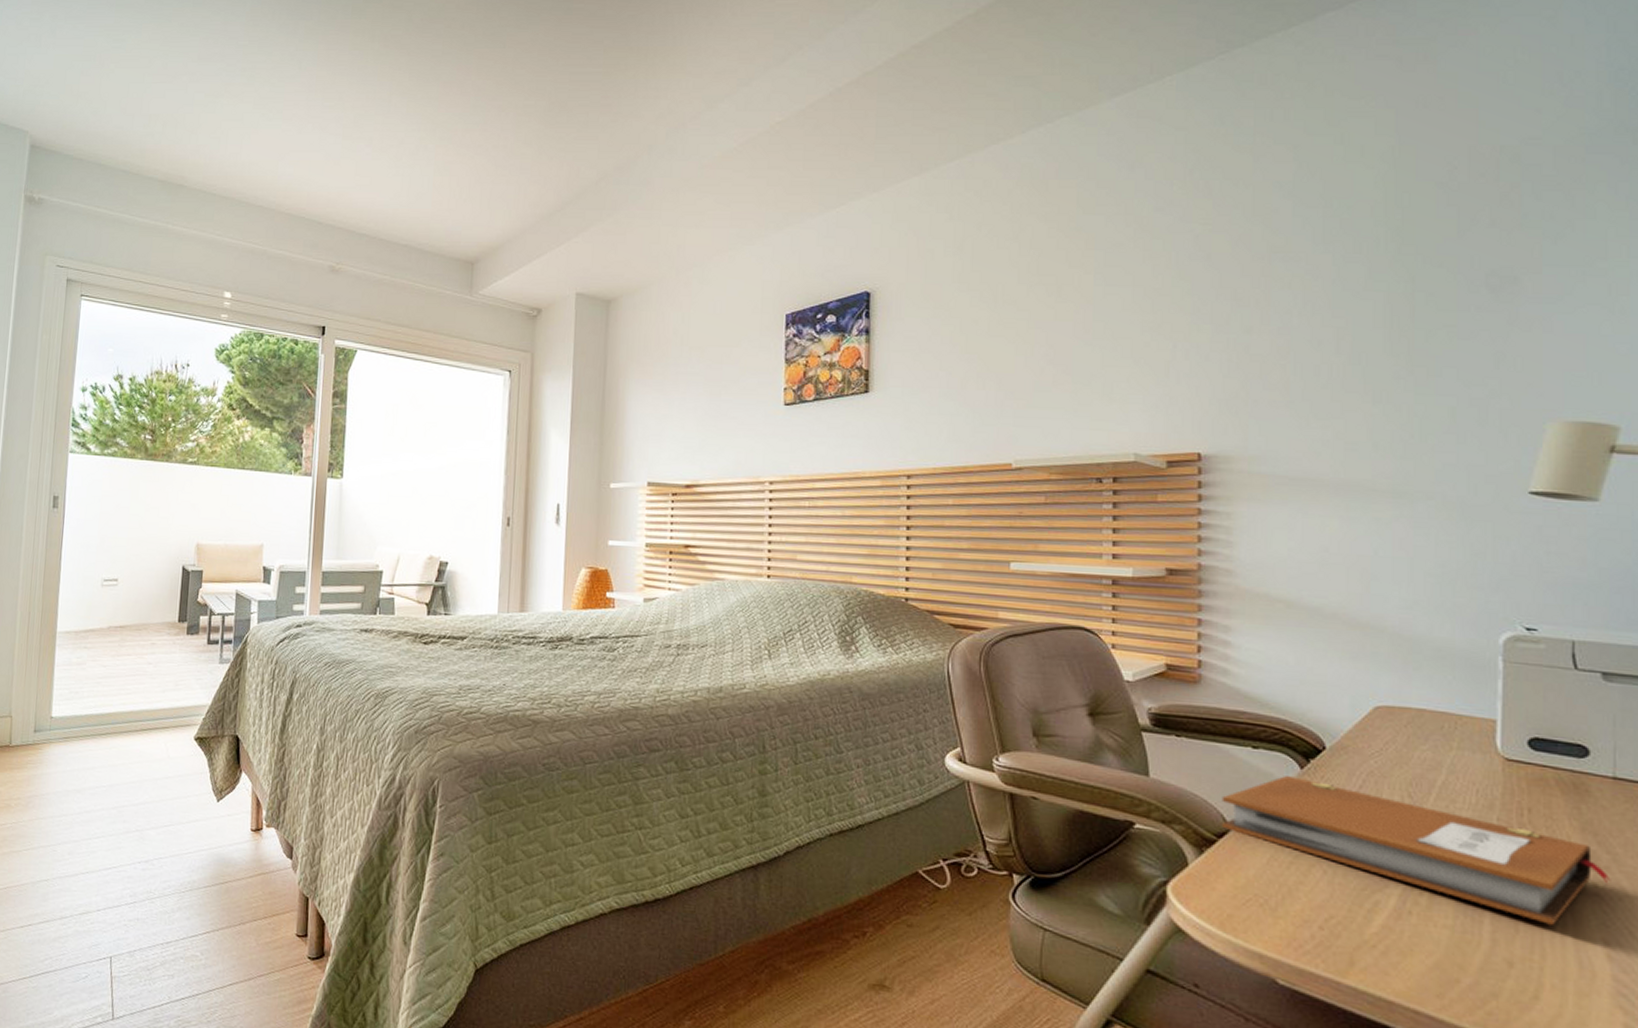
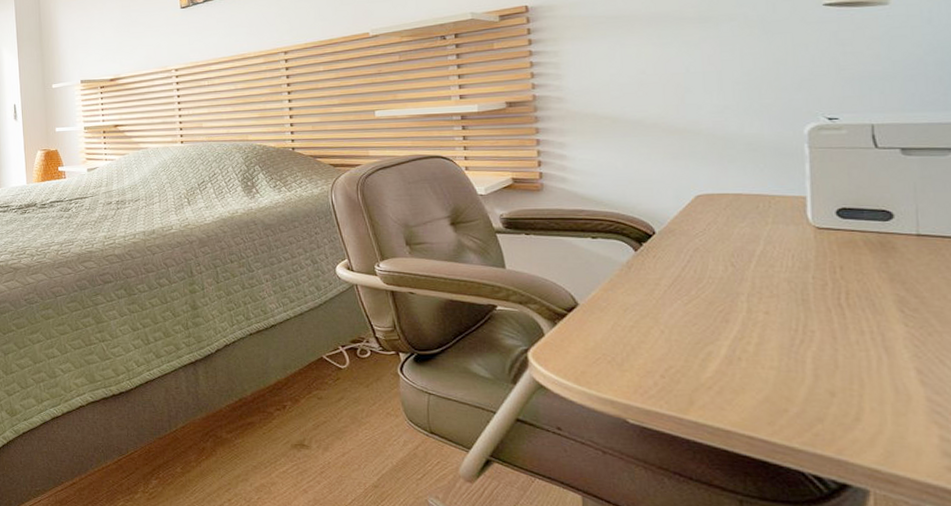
notebook: present [1221,776,1611,925] -> none [568,258,920,360]

